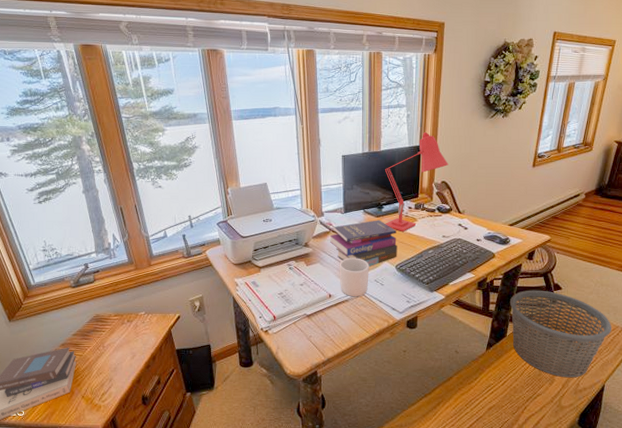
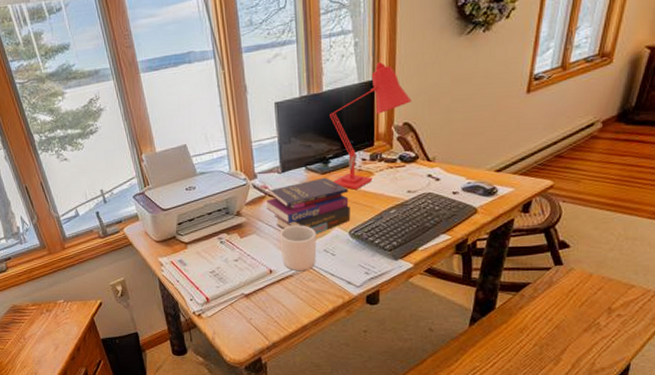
basket: present [509,290,612,378] -> none [498,250,642,356]

